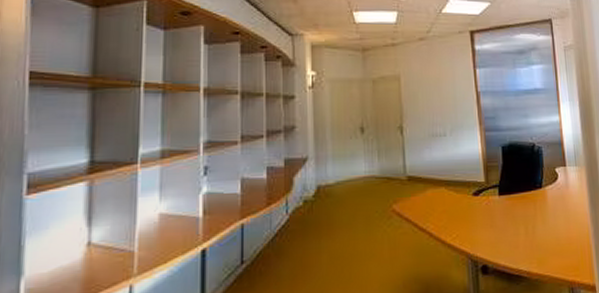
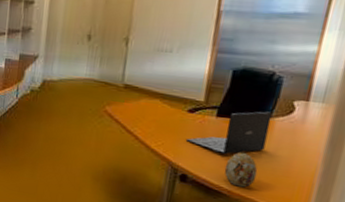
laptop: none [477,182,545,234] -> present [185,111,272,155]
decorative egg: none [518,227,547,266] -> present [224,152,258,188]

